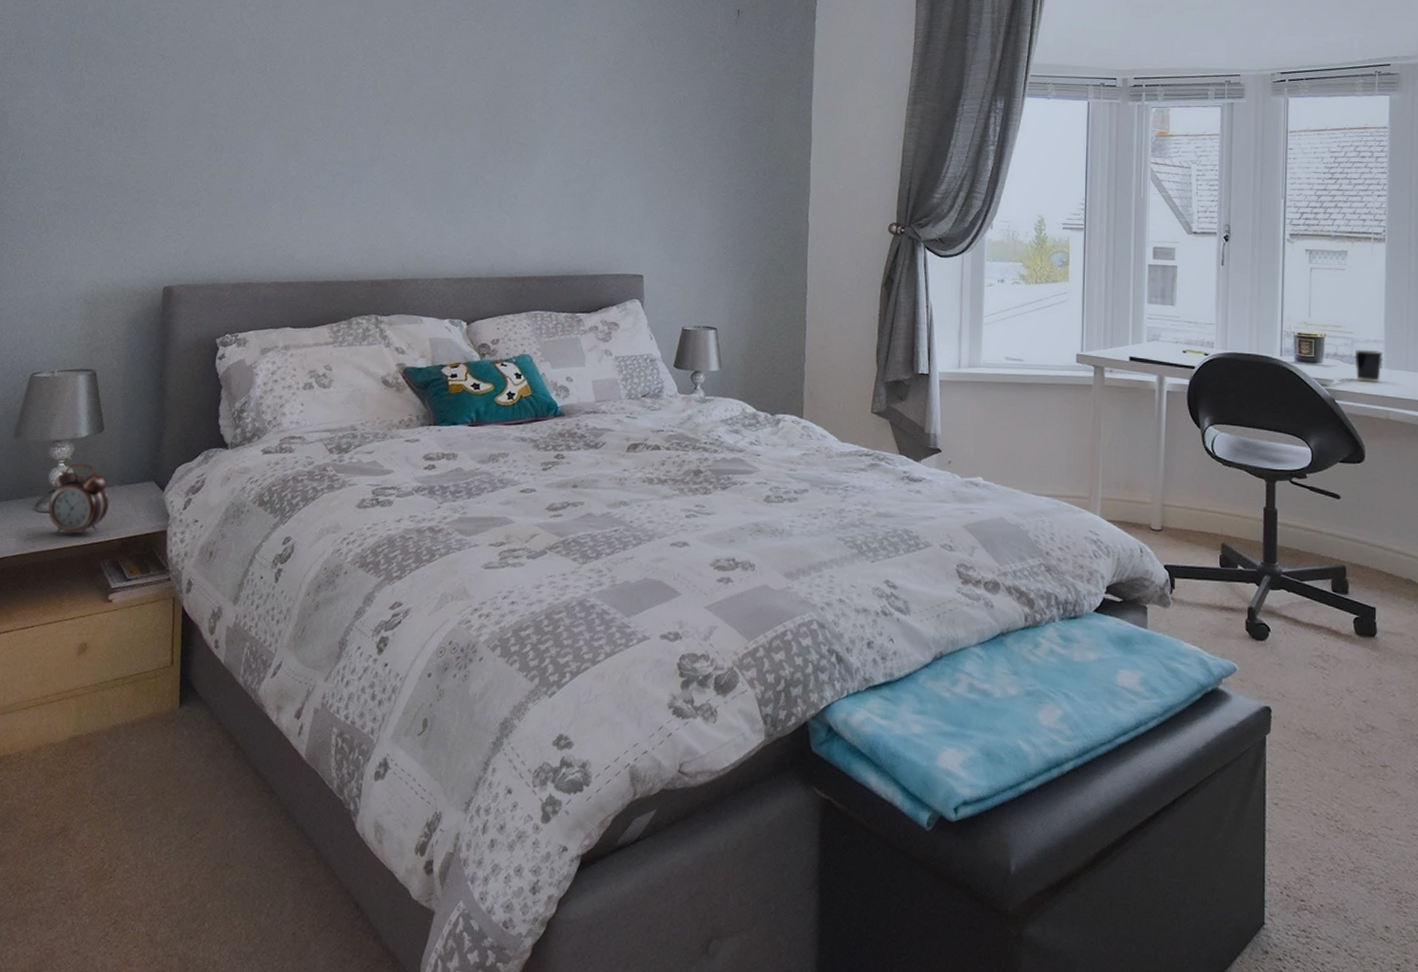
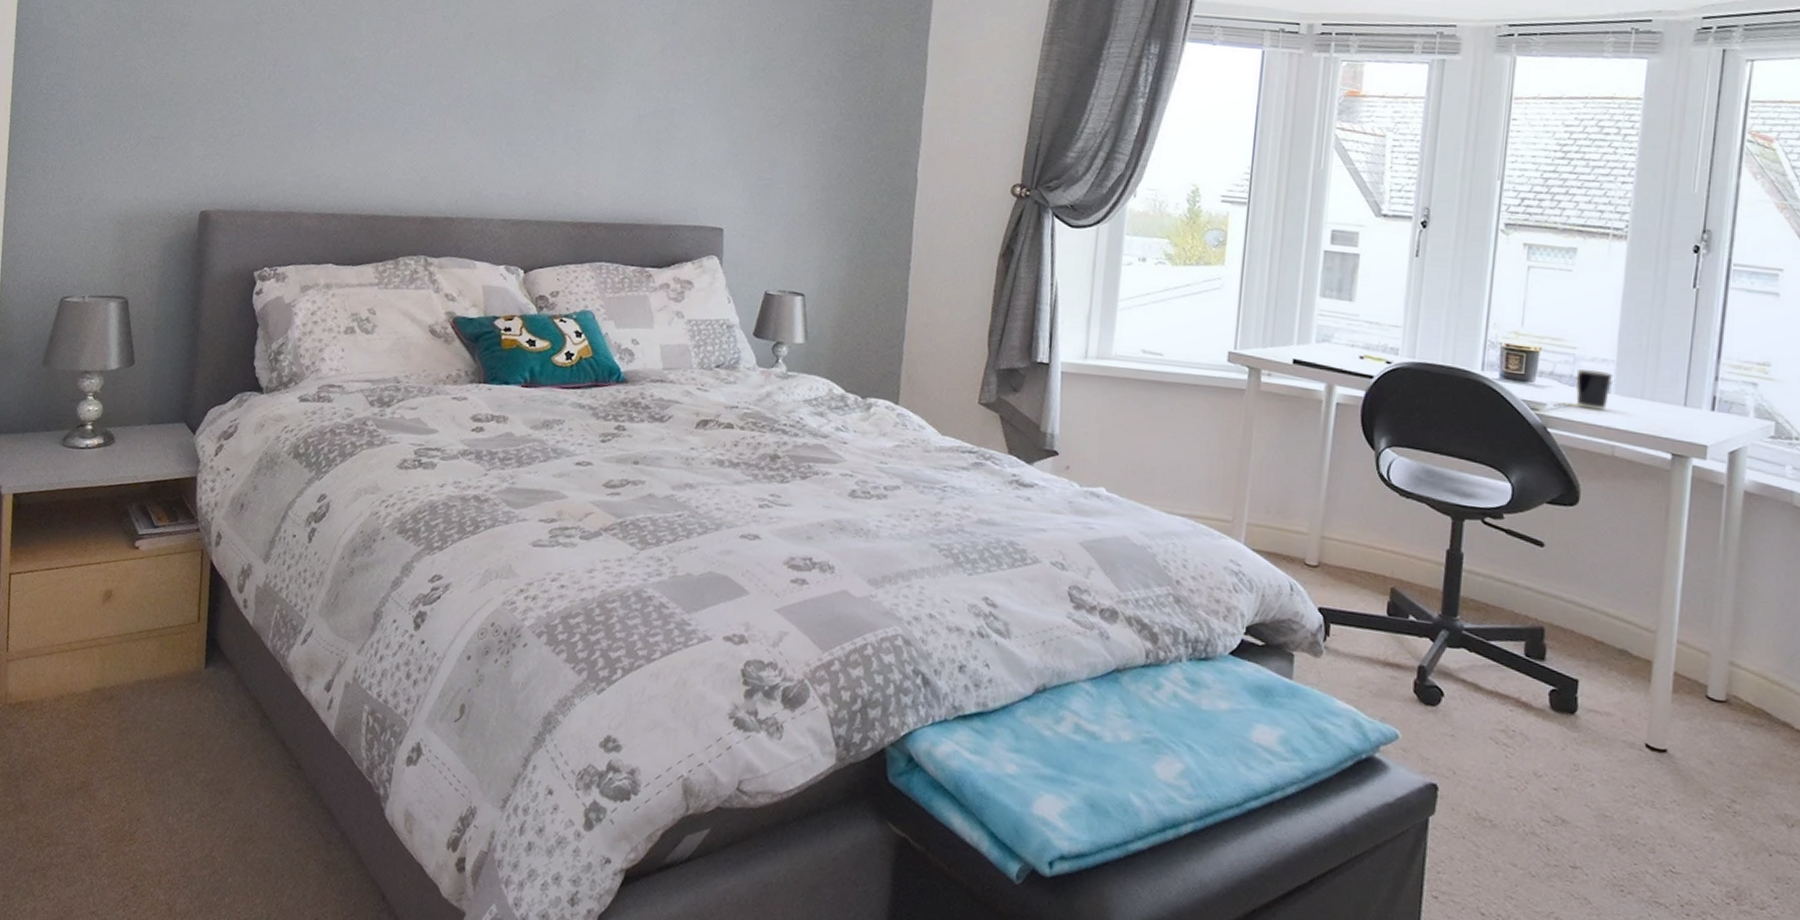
alarm clock: present [47,463,109,537] -> none [75,397,138,477]

